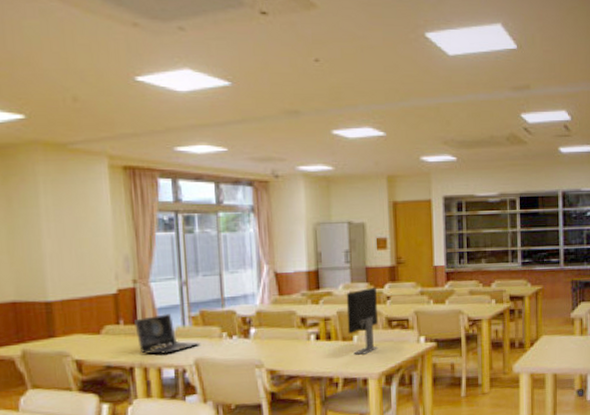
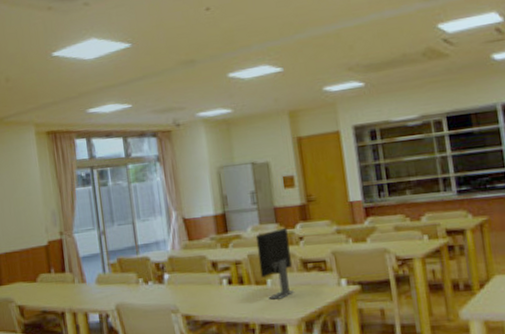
laptop: present [134,313,201,354] -> none [63,261,120,300]

